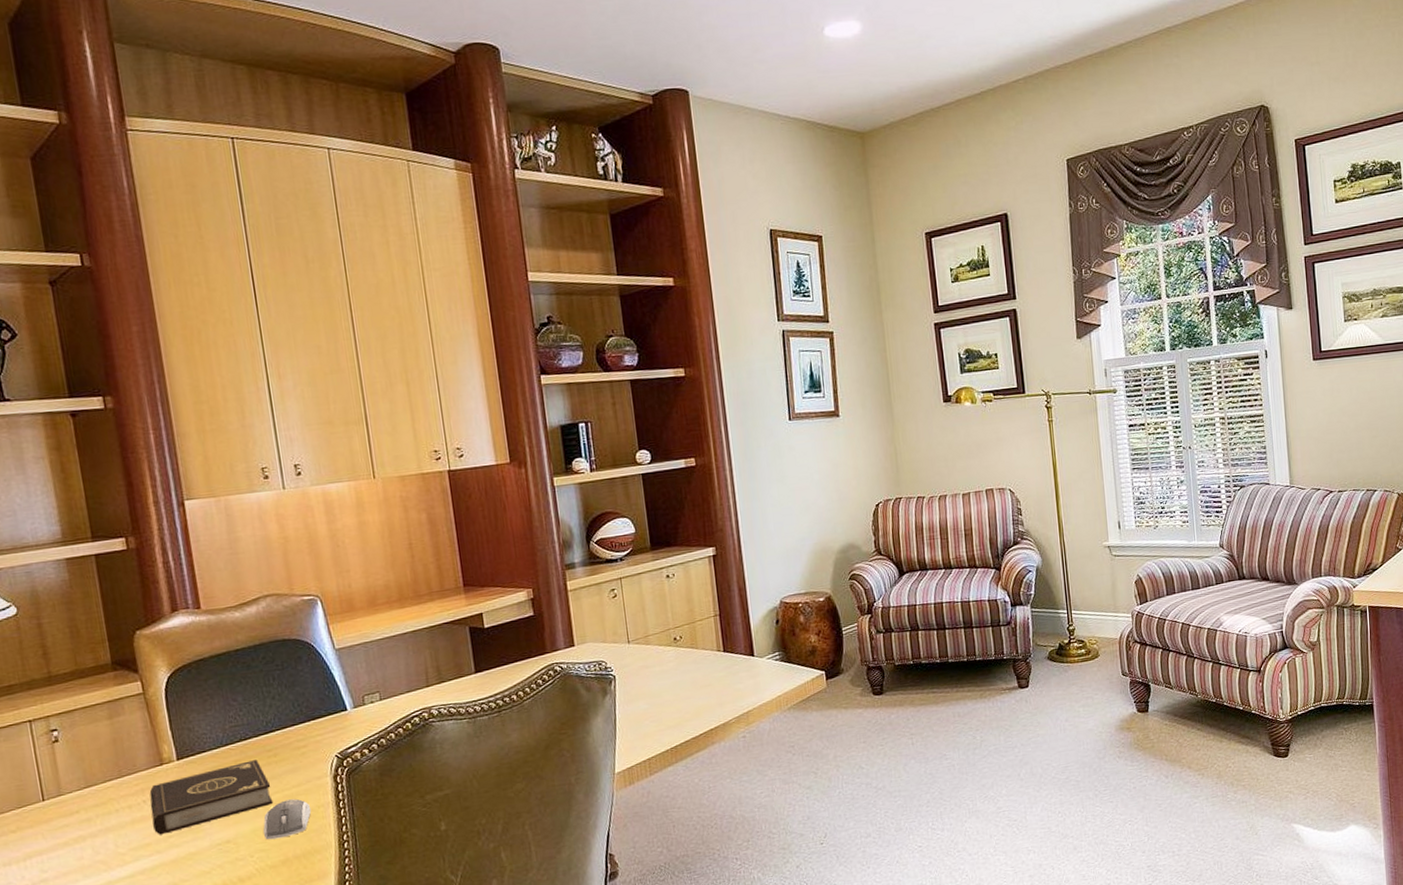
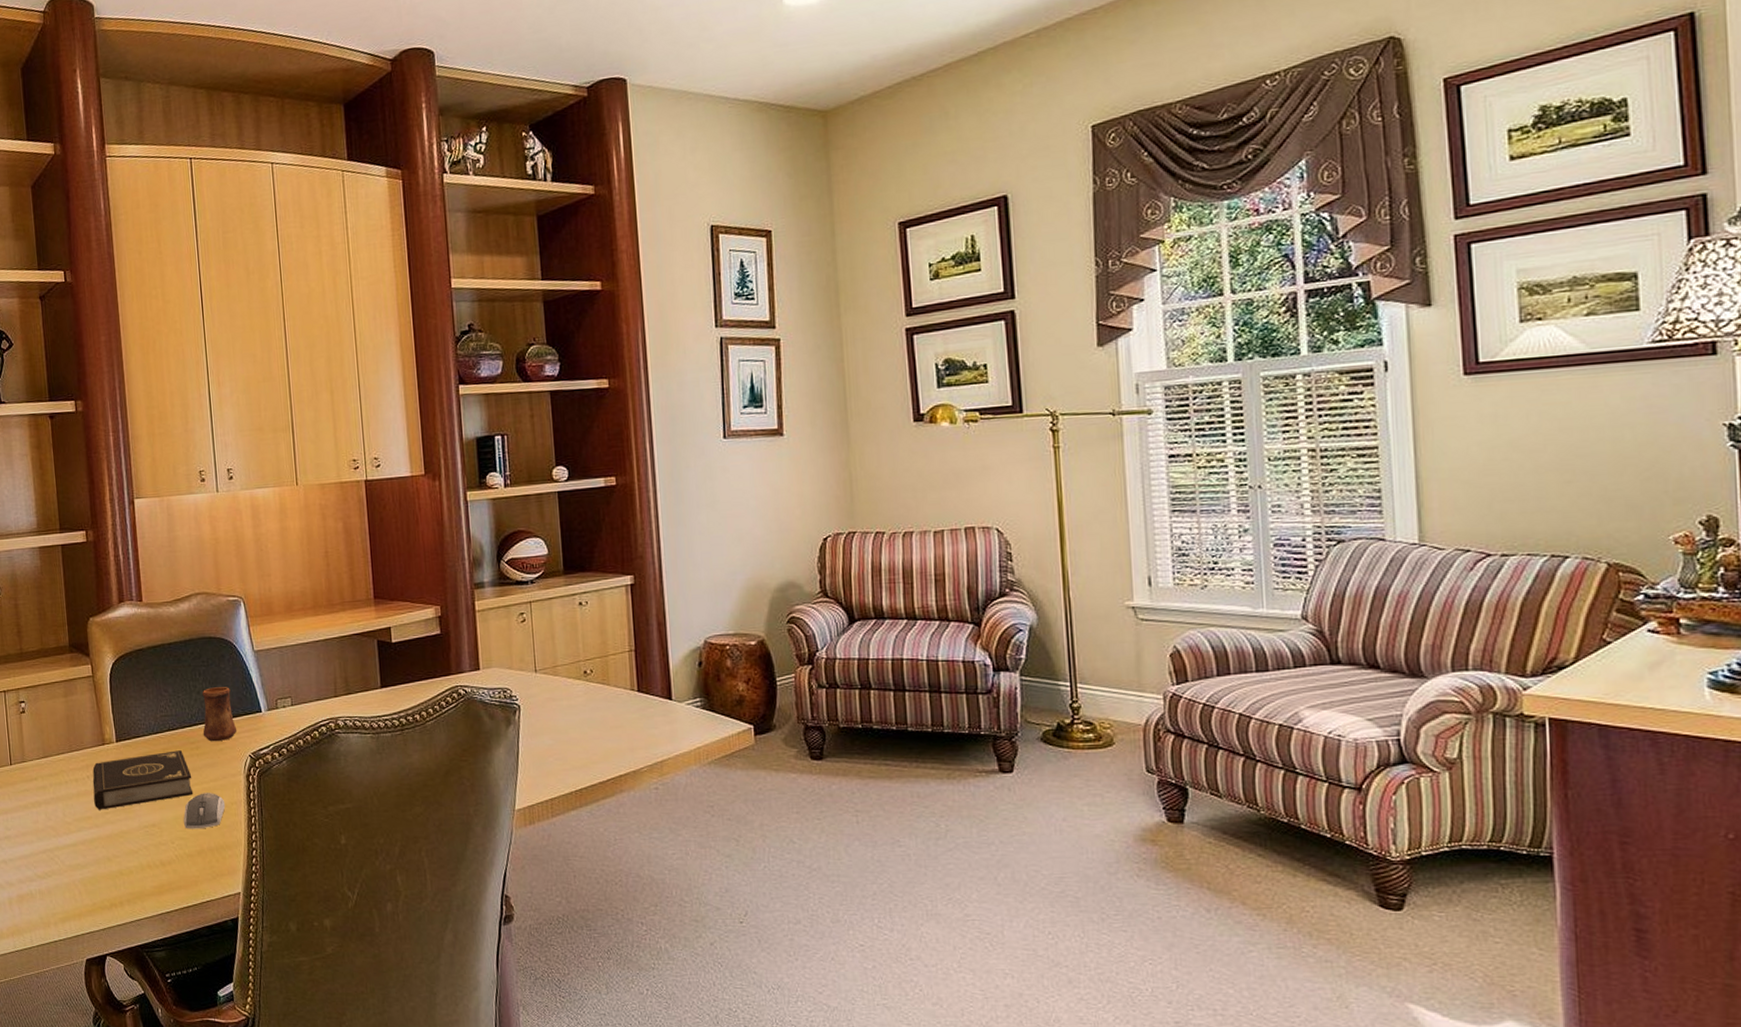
cup: none [277,688,321,747] -> present [202,687,237,742]

